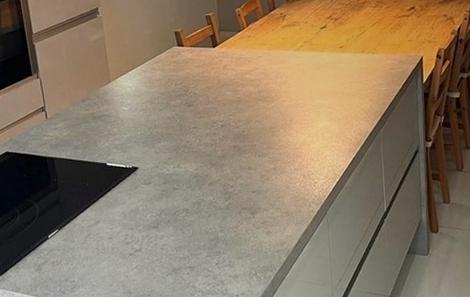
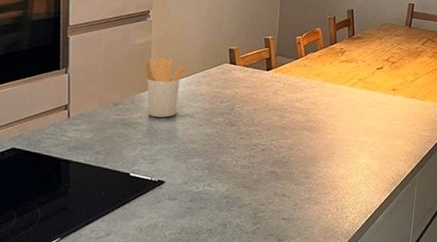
utensil holder: none [102,49,139,107] -> present [144,57,186,118]

